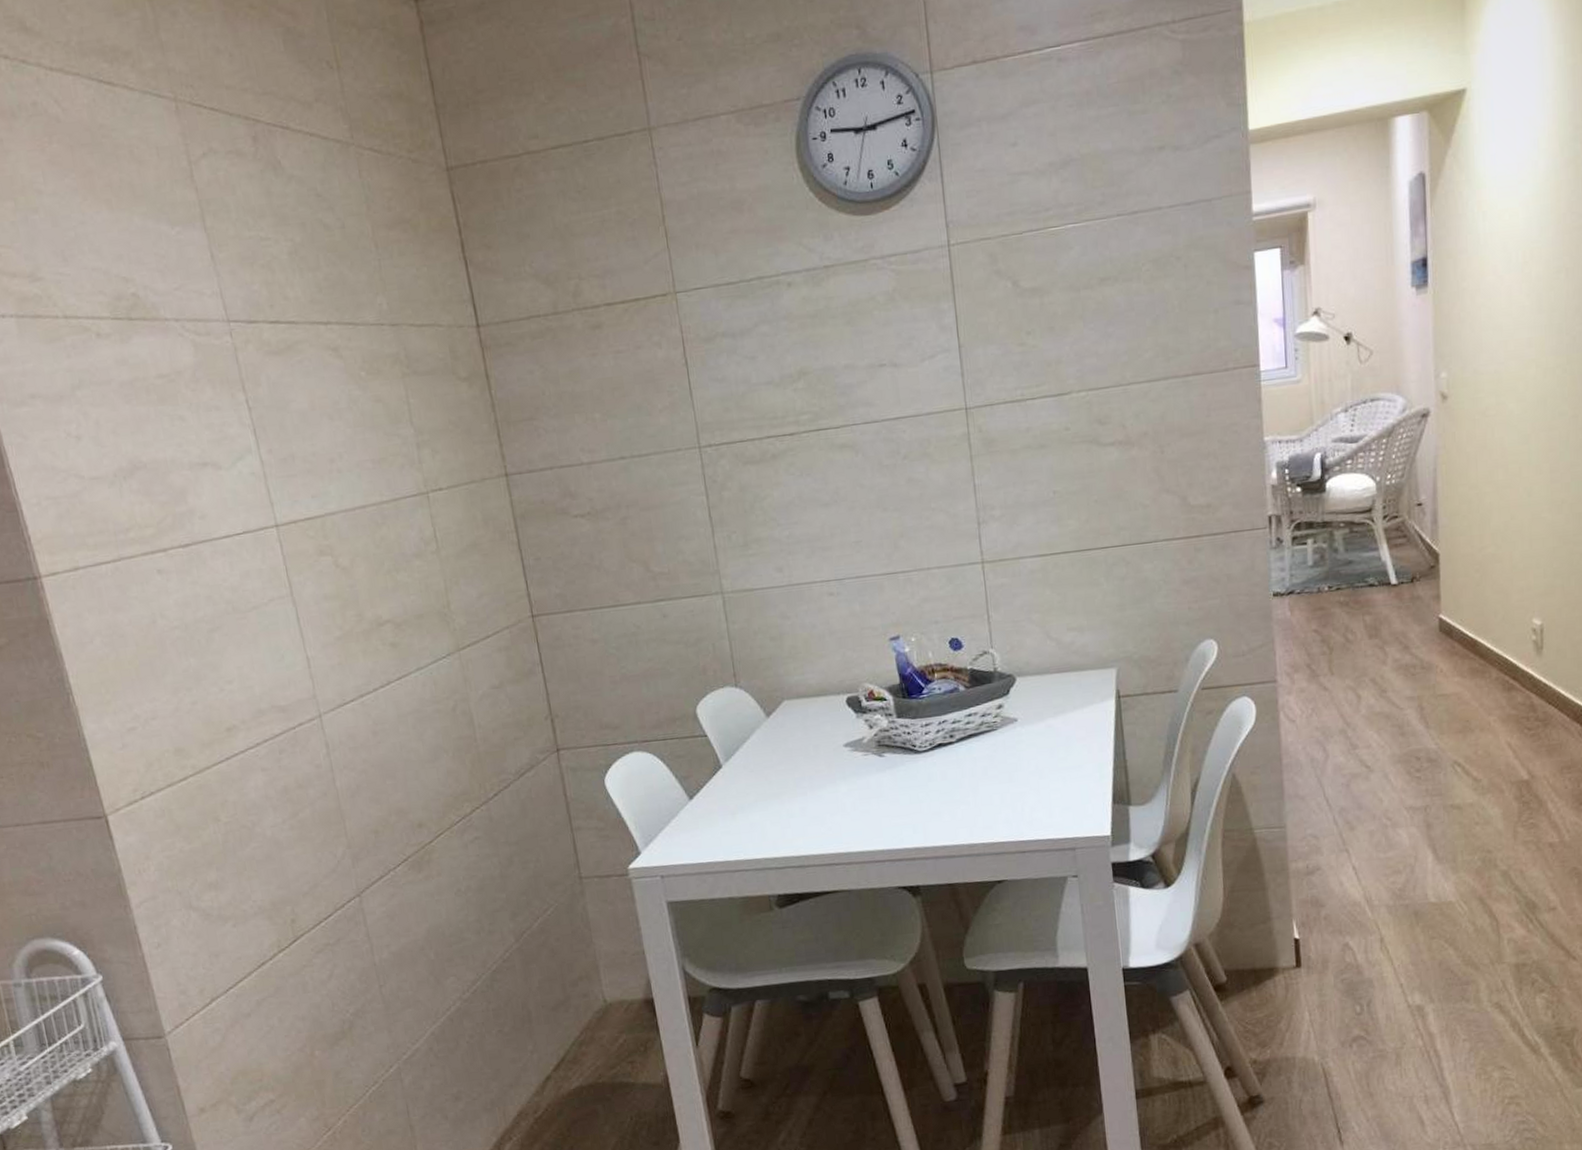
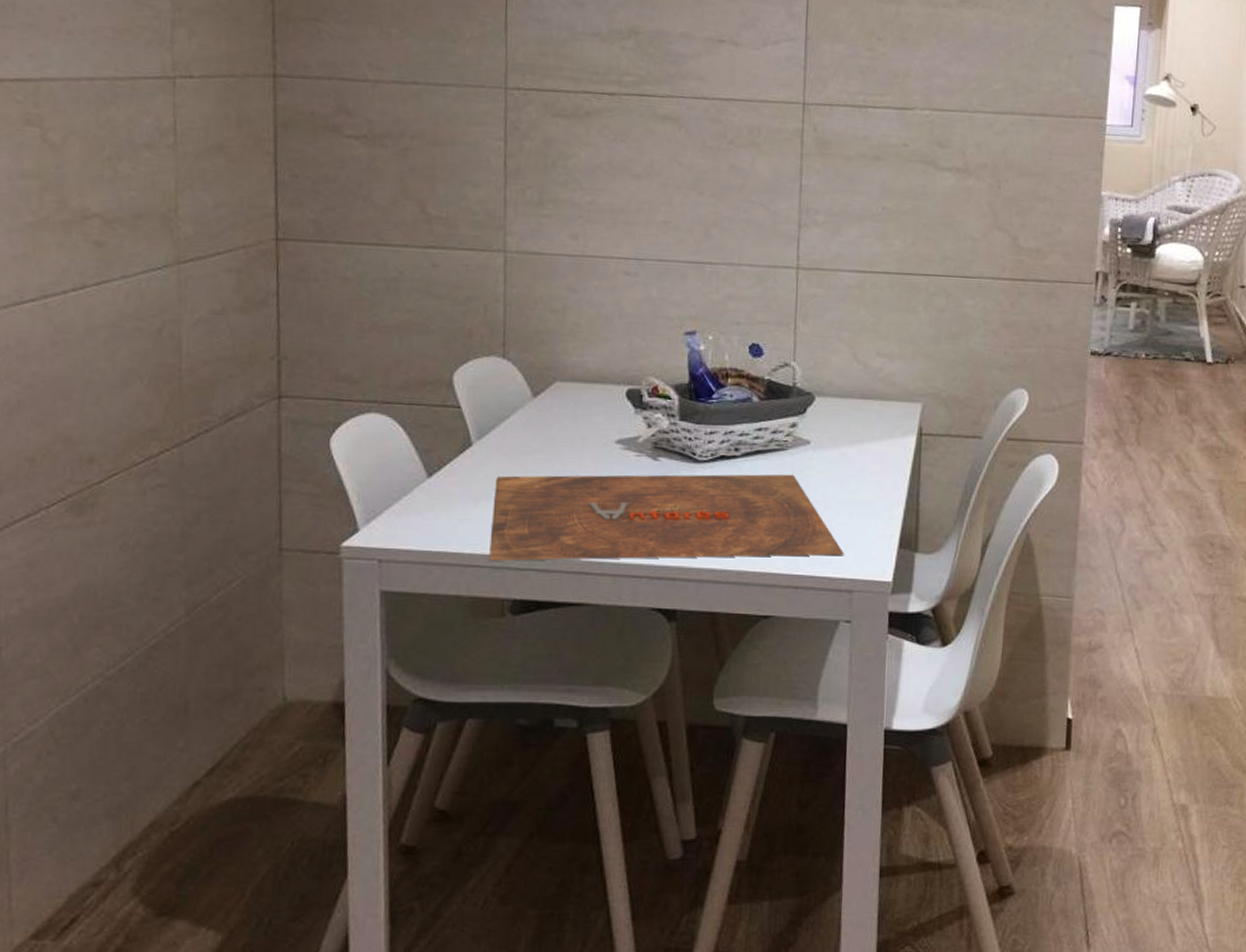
placemat: none [747,751,1063,864] -> present [489,474,844,561]

